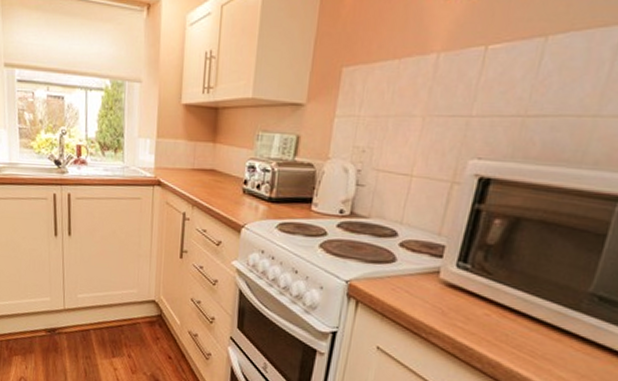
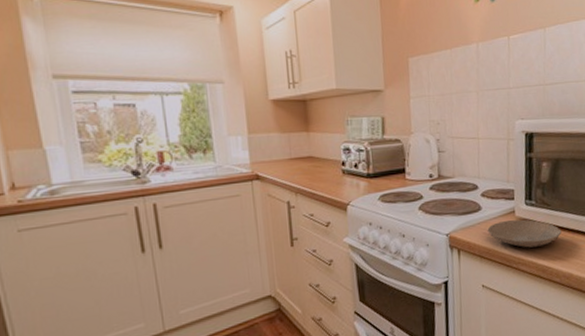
plate: none [397,280,500,321] -> present [487,219,562,248]

